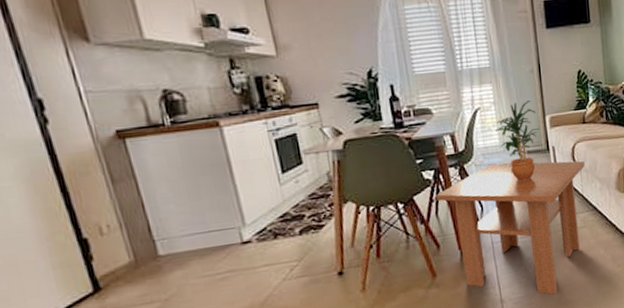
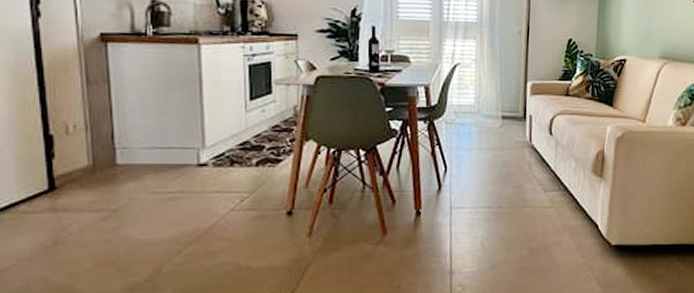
coffee table: present [435,161,585,295] -> none [399,124,562,275]
potted plant: present [495,101,540,182] -> none [472,62,519,148]

